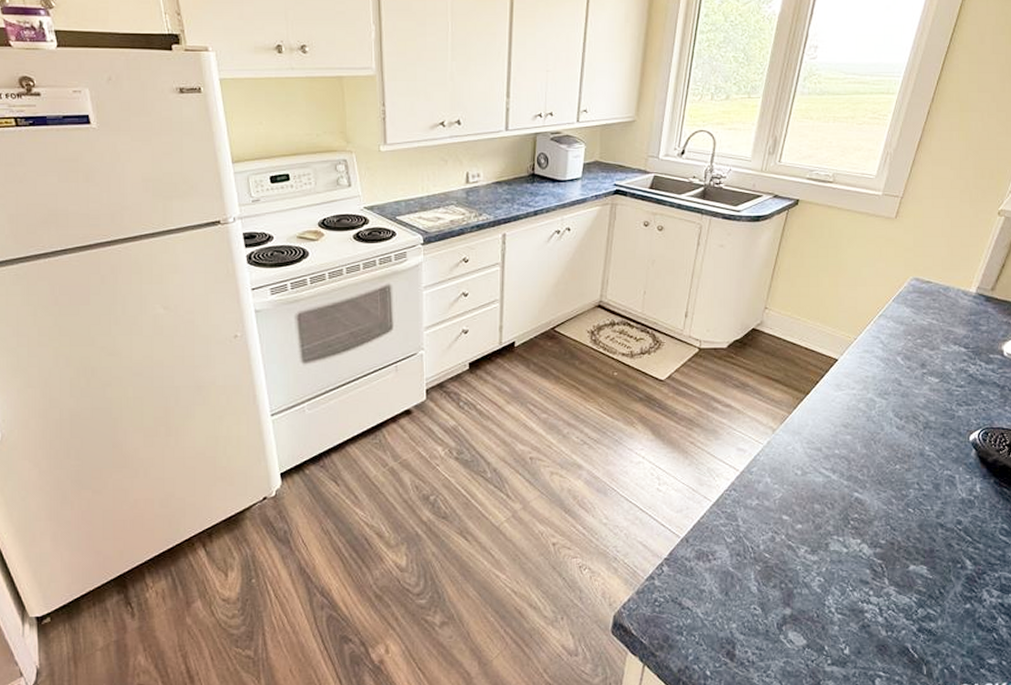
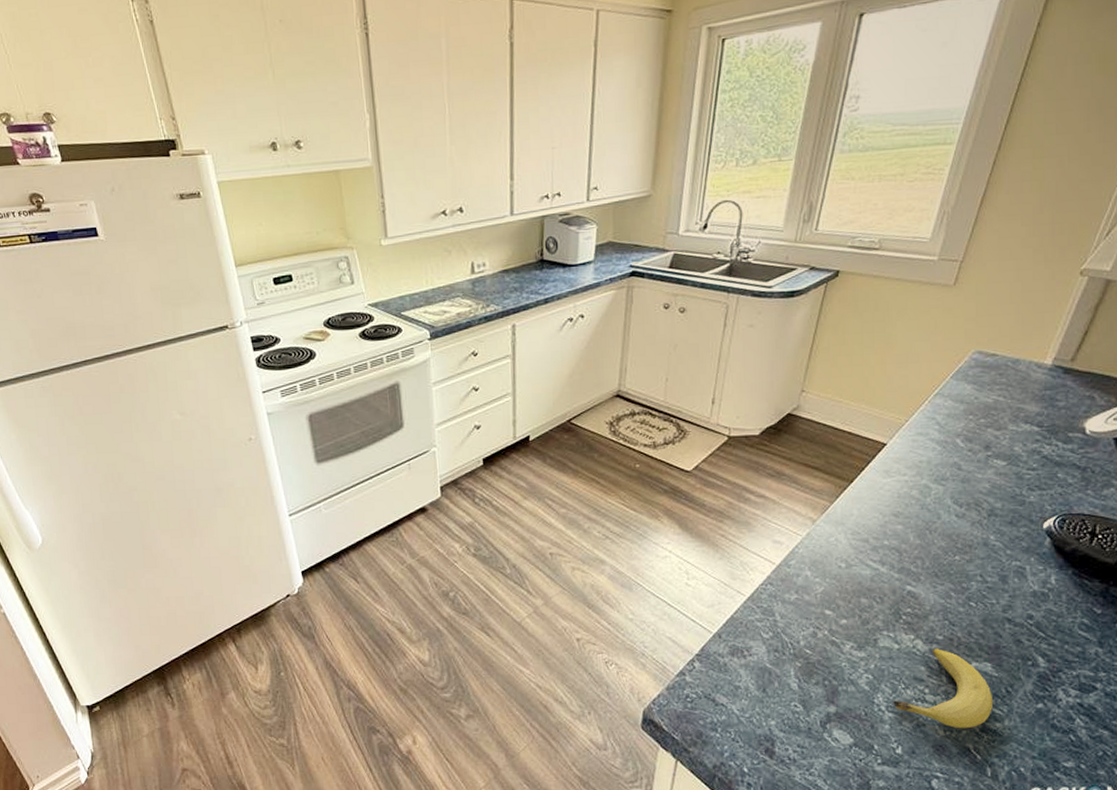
fruit: none [842,552,928,629] -> present [893,648,992,729]

